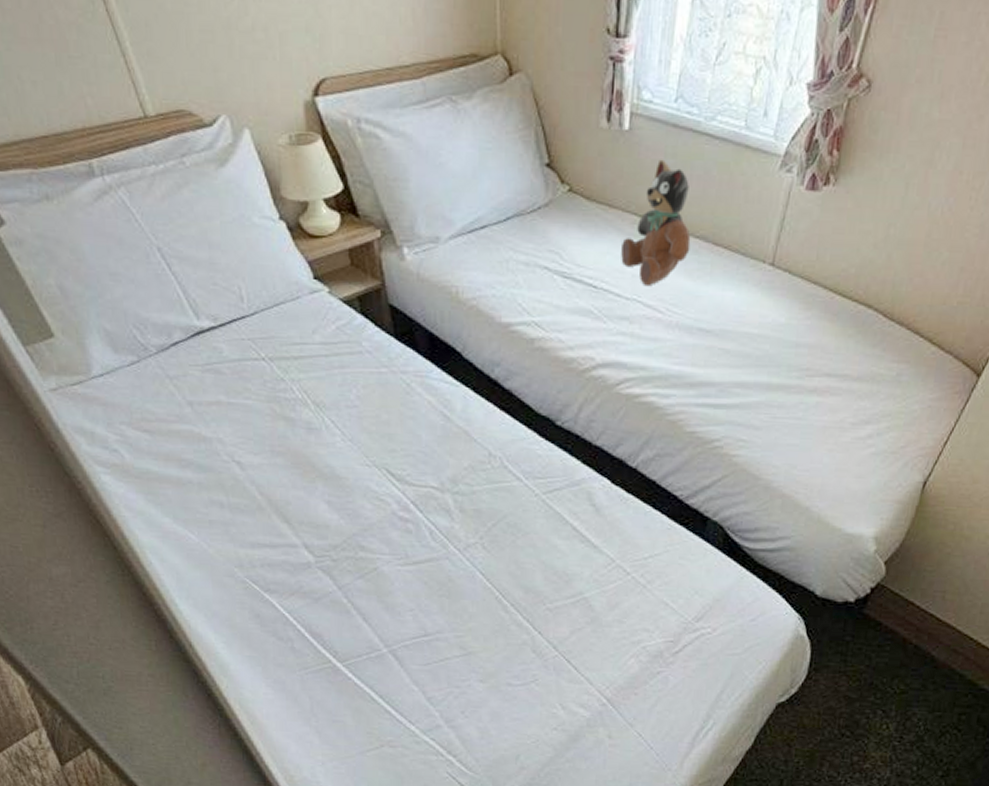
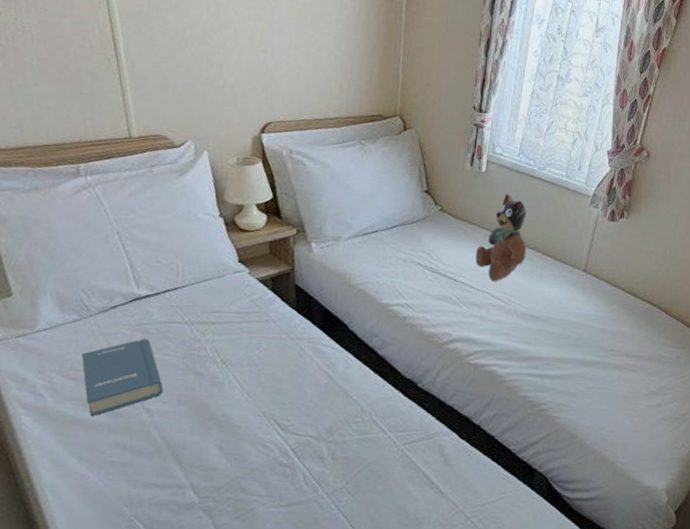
hardback book: none [149,380,252,473] -> present [81,338,163,417]

